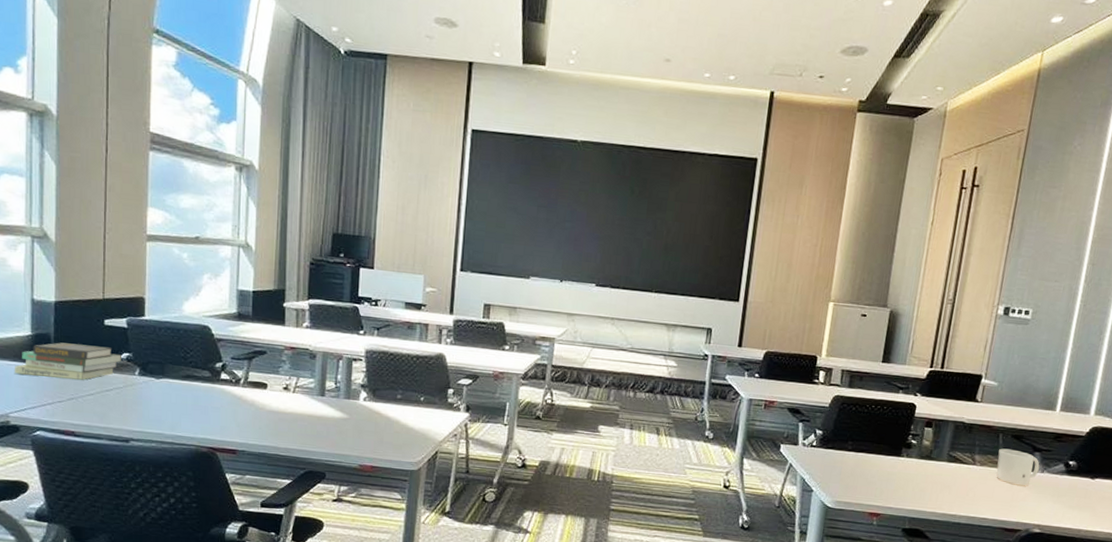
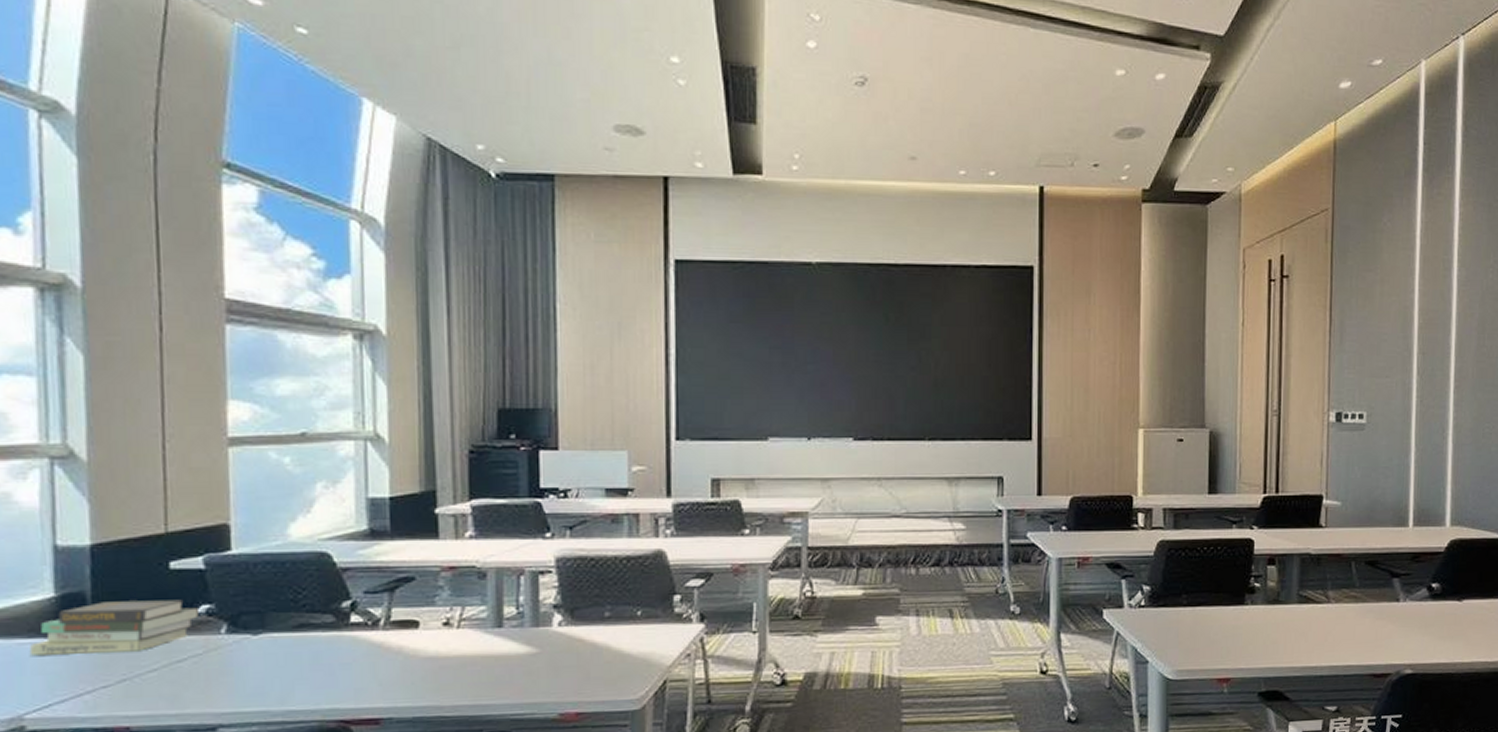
mug: present [996,448,1040,486] -> none [1353,578,1401,621]

